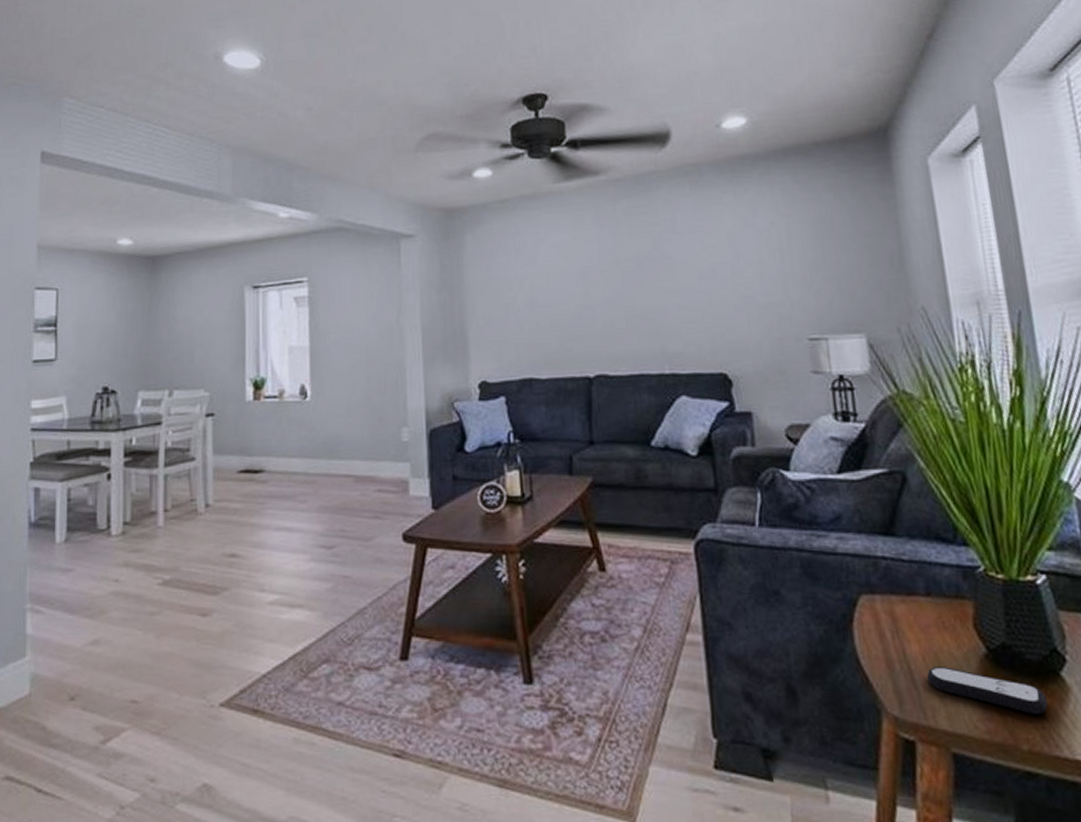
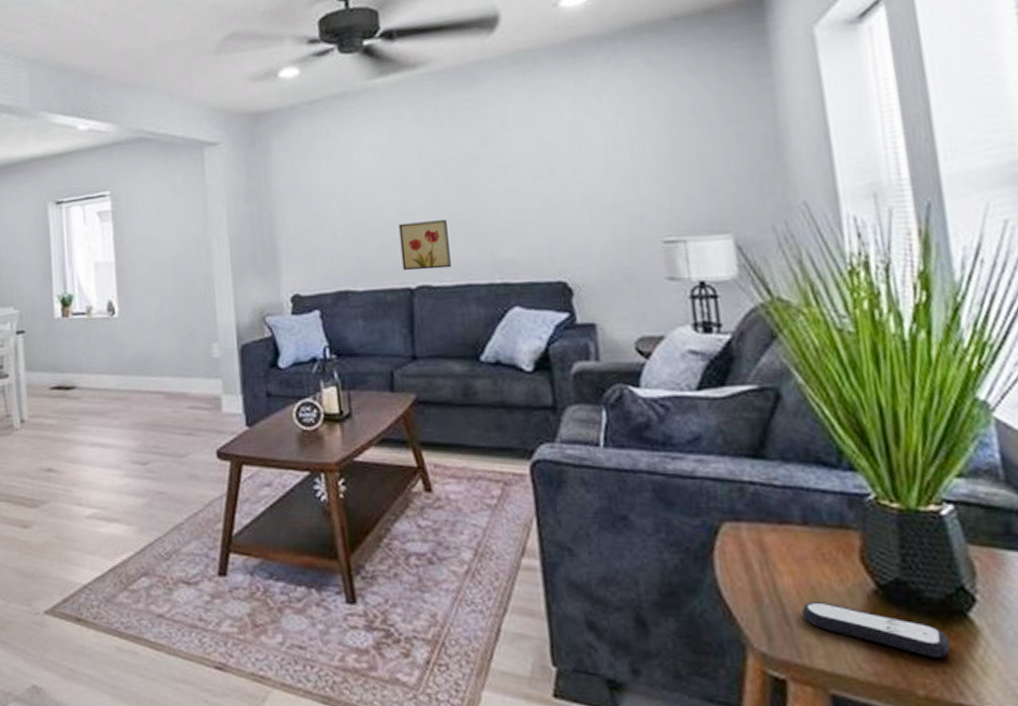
wall art: none [579,314,626,361] -> present [398,220,451,271]

